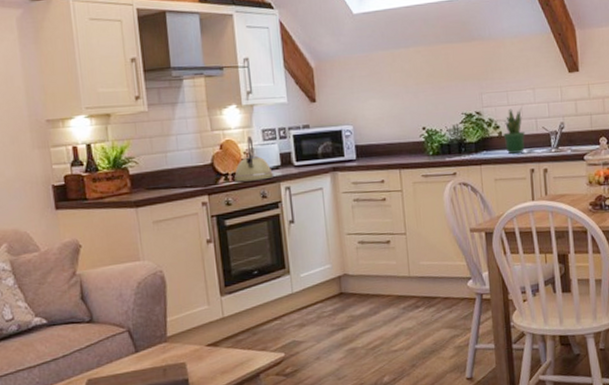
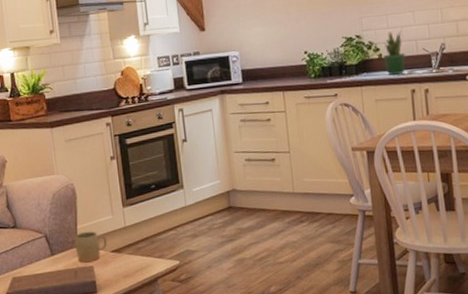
mug: none [163,323,203,359] -> present [74,231,108,263]
kettle: present [233,135,273,182] -> none [133,62,168,105]

